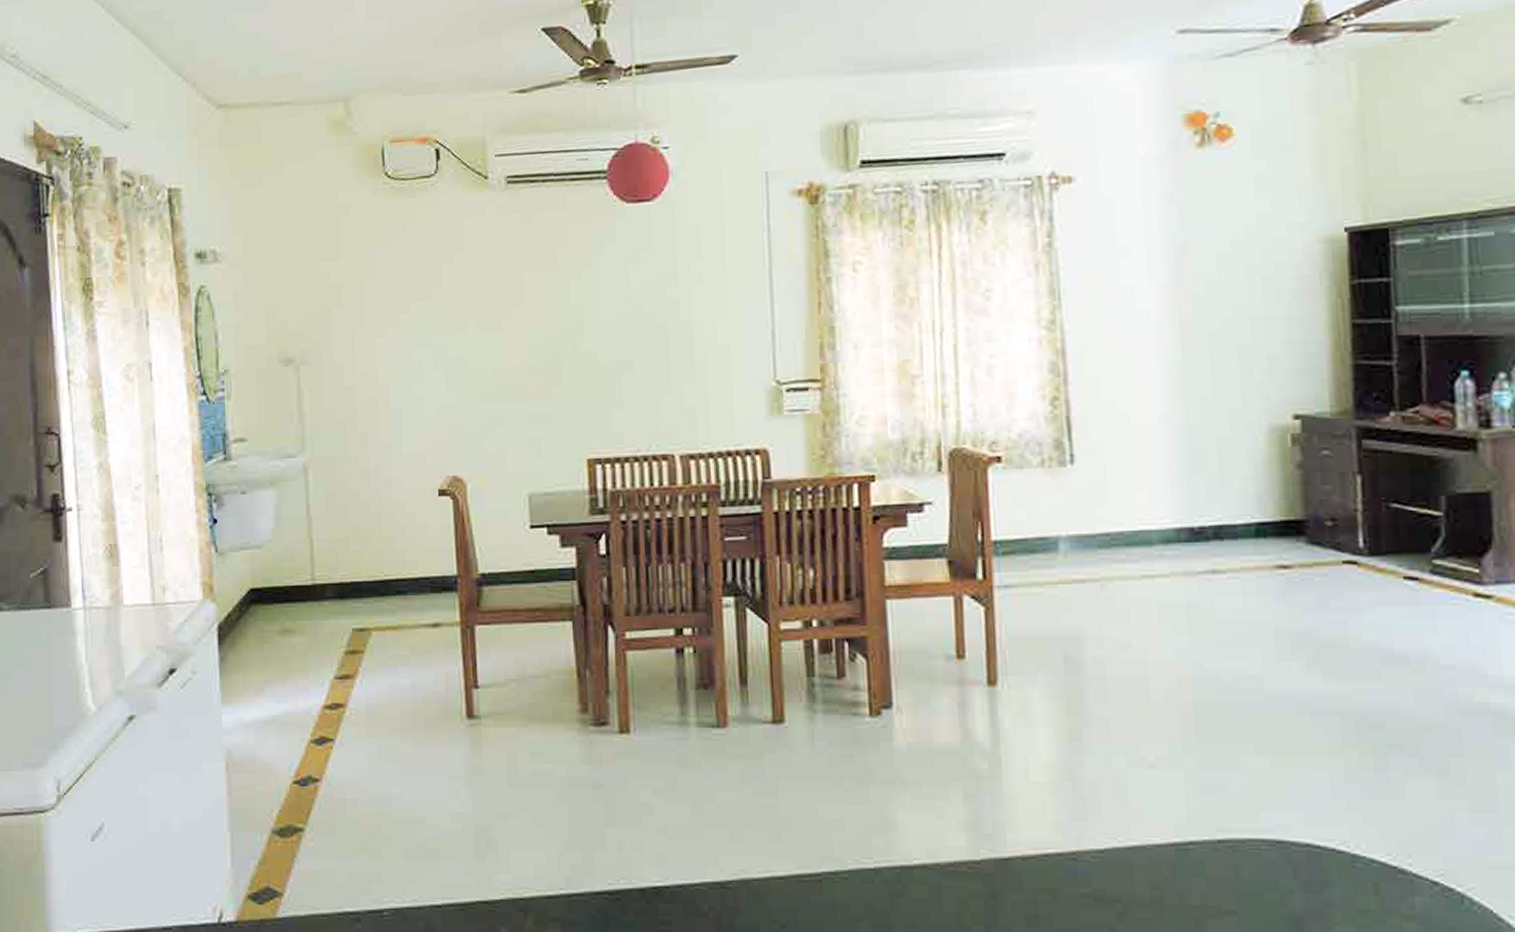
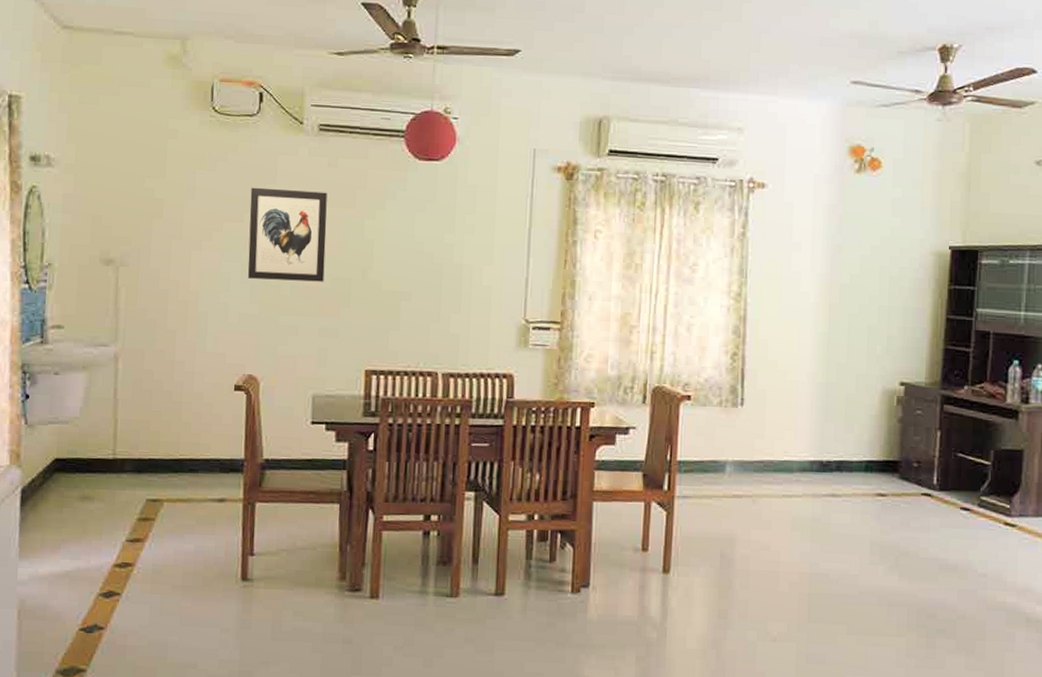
wall art: none [436,254,529,364] -> present [248,187,327,282]

